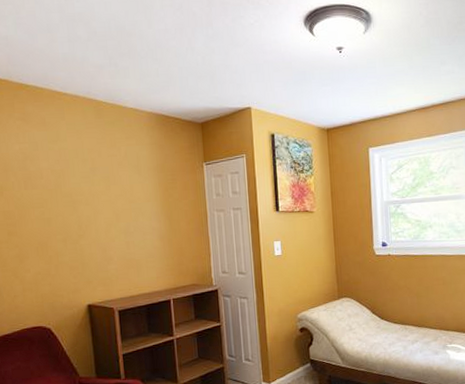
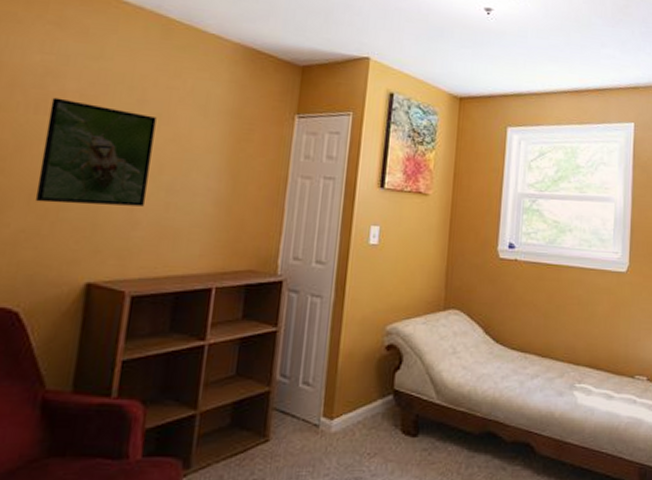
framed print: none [34,175,113,252] -> present [34,97,157,206]

